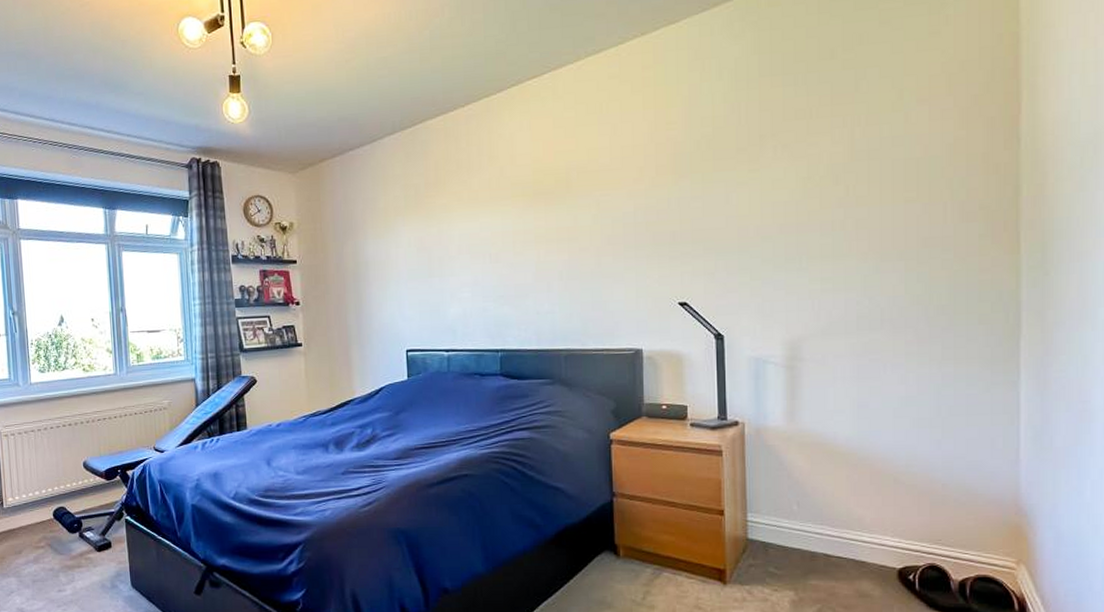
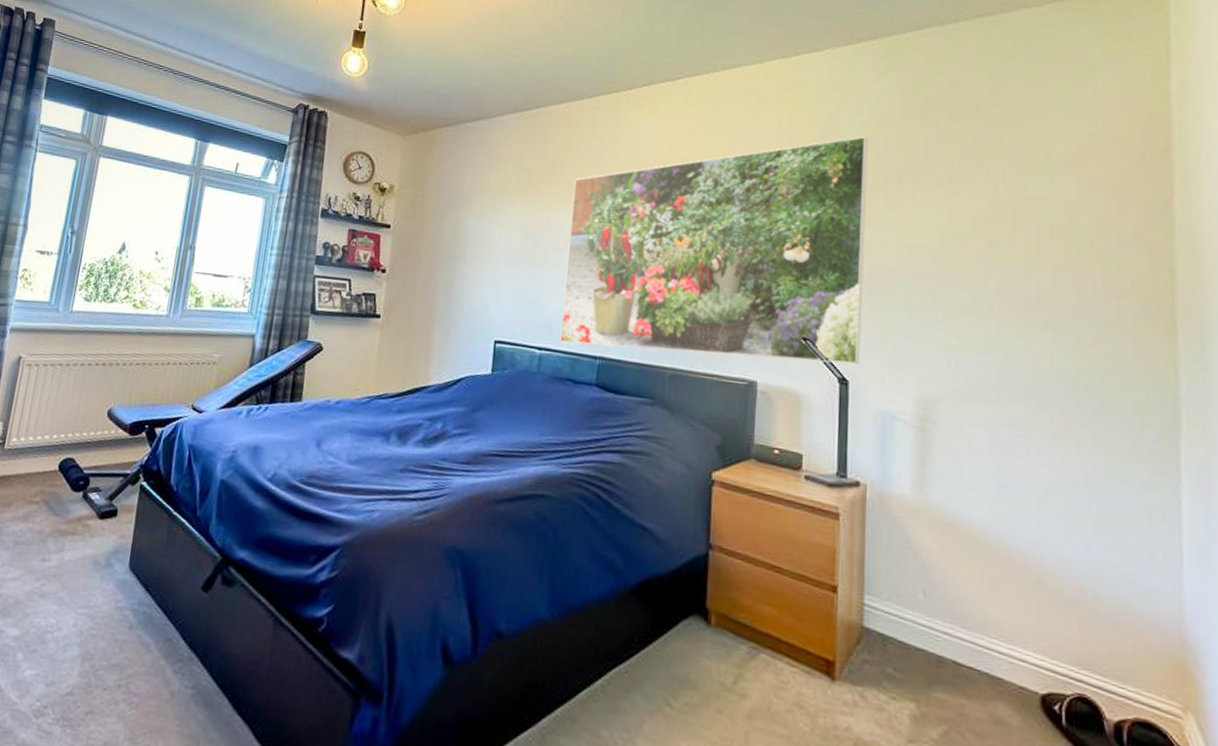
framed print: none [458,102,733,342] -> present [560,136,868,364]

